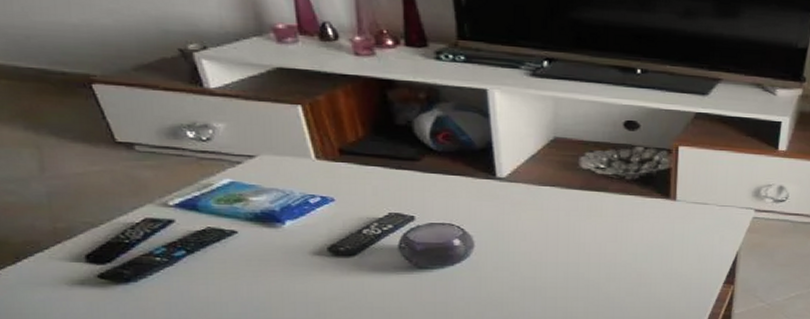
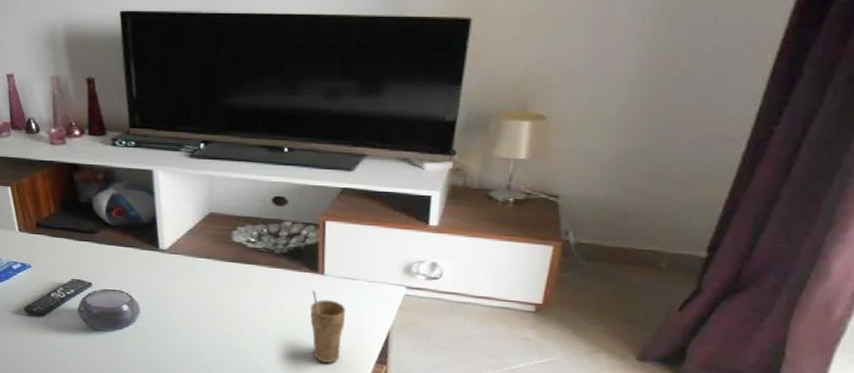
cup: none [661,216,697,287] -> present [310,290,346,364]

